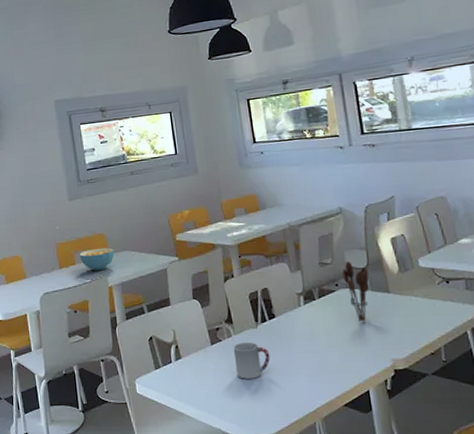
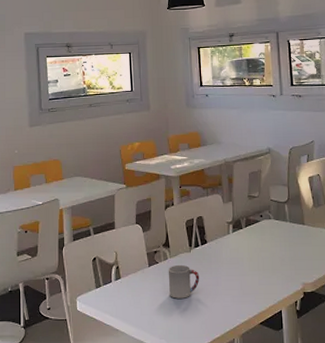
cereal bowl: present [79,247,115,271] -> none [35,173,68,194]
utensil holder: present [342,261,370,322] -> none [266,195,289,250]

